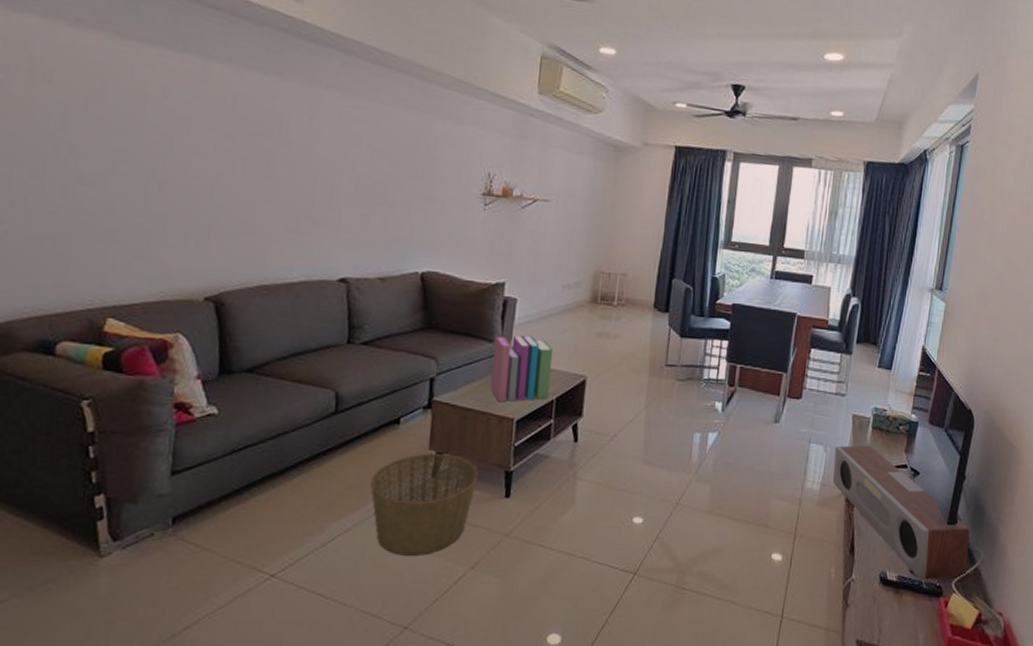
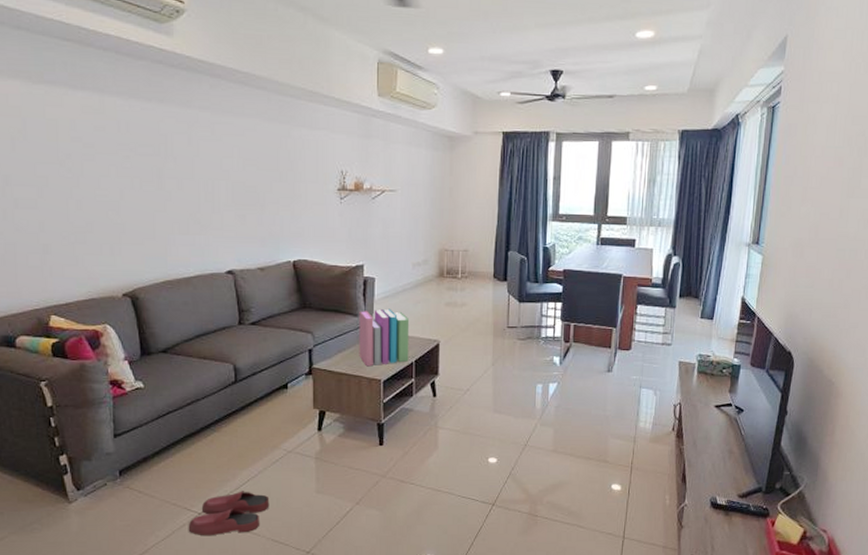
slippers: none [254,548,364,605] -> present [188,491,270,536]
basket: present [370,453,479,556] -> none [269,412,356,495]
speaker: present [833,445,970,580] -> none [663,388,793,503]

